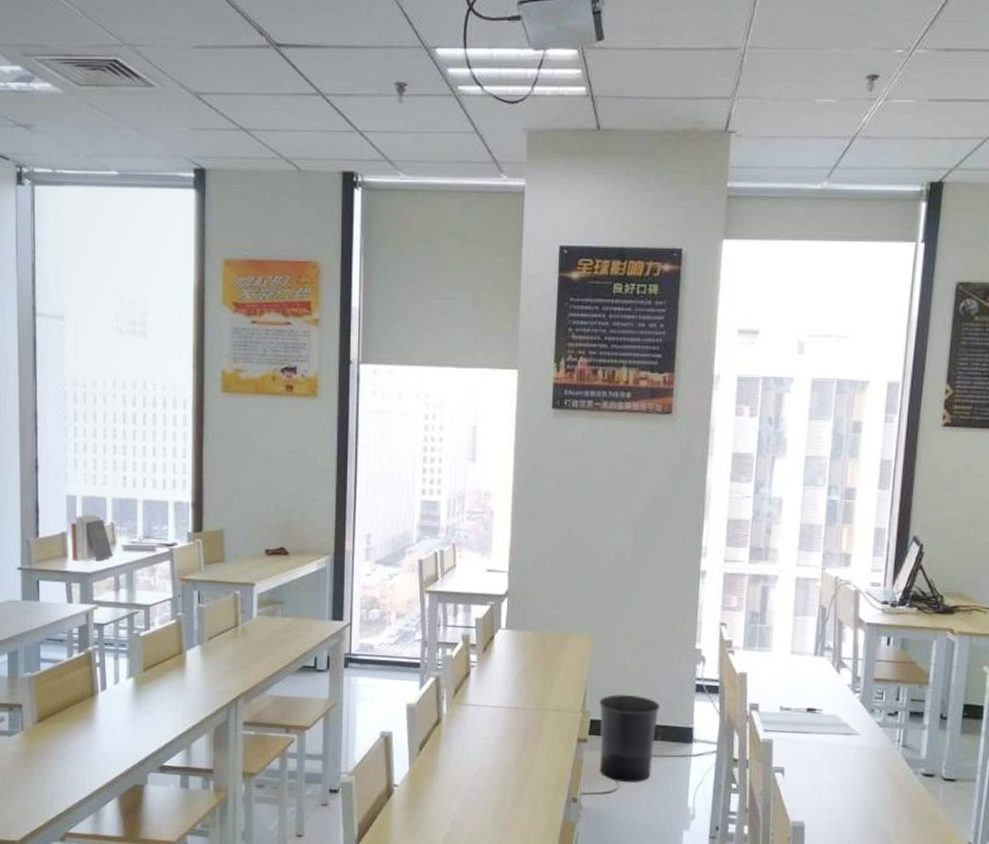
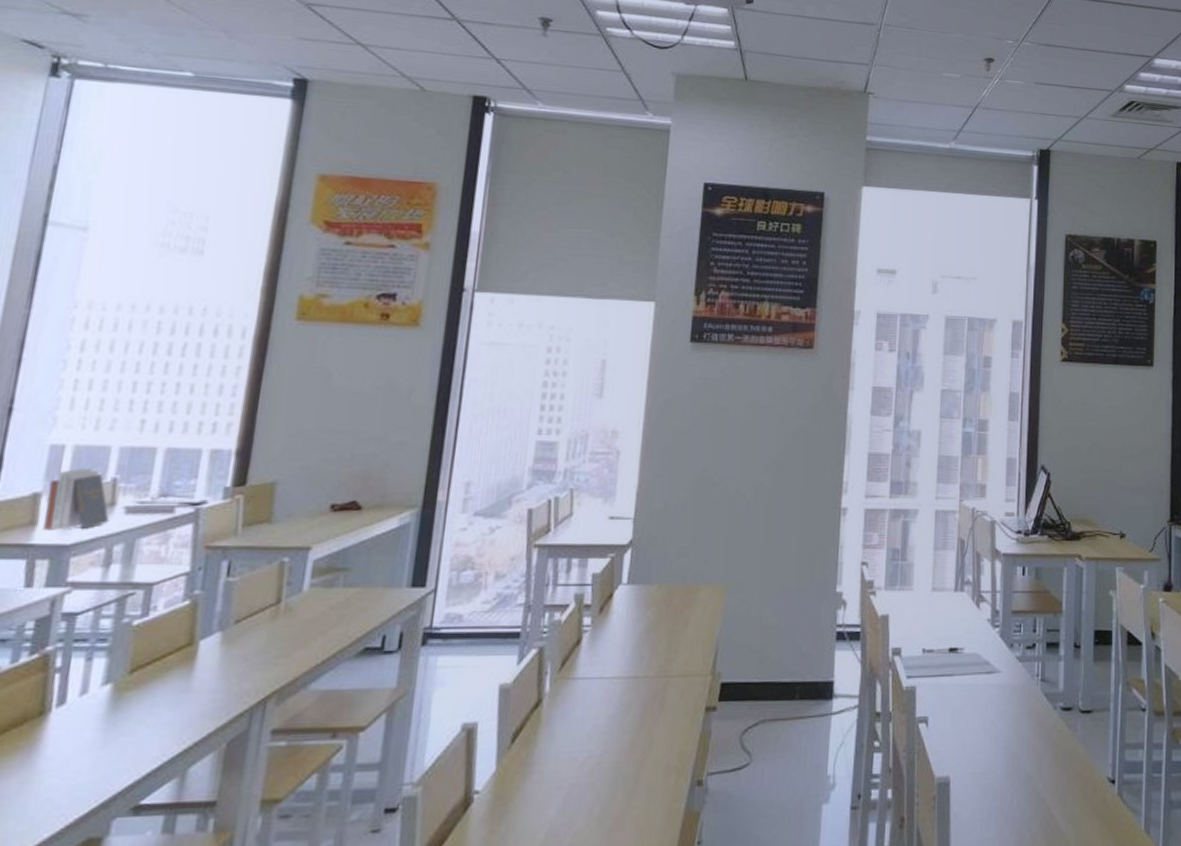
waste bin: present [599,694,660,782] -> none [730,650,798,754]

